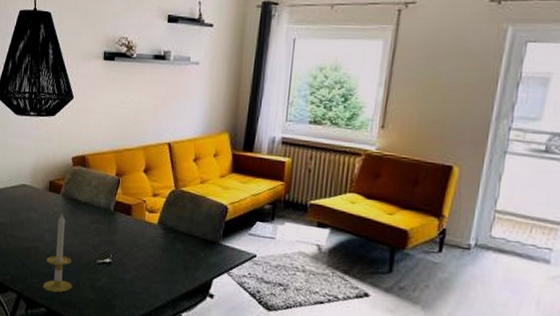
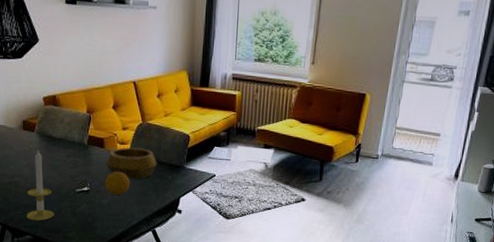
fruit: none [128,243,156,271] -> present [104,171,130,195]
decorative bowl: none [131,216,190,254] -> present [106,147,158,179]

